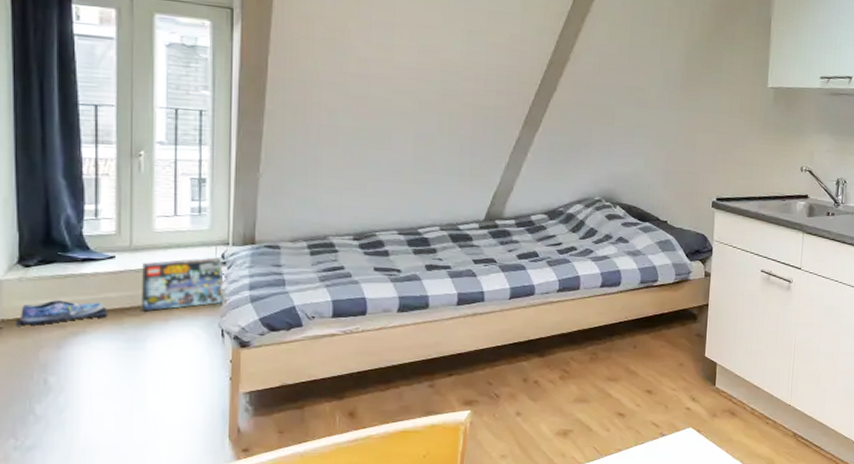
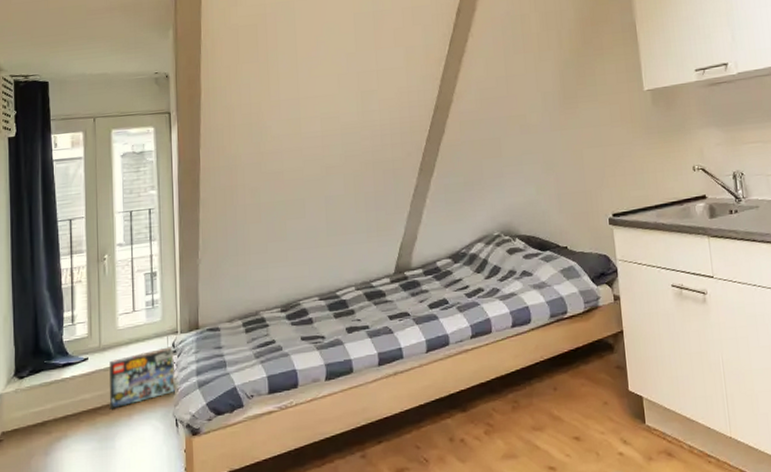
shoe: present [16,300,107,328] -> none [13,404,83,438]

